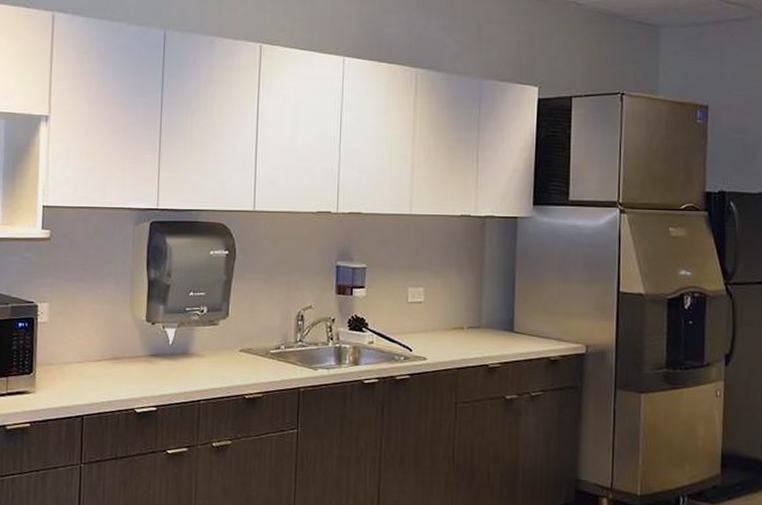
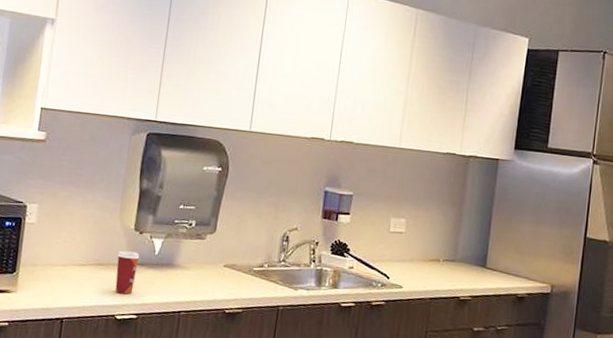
paper cup: none [131,343,154,387] -> present [115,250,140,295]

